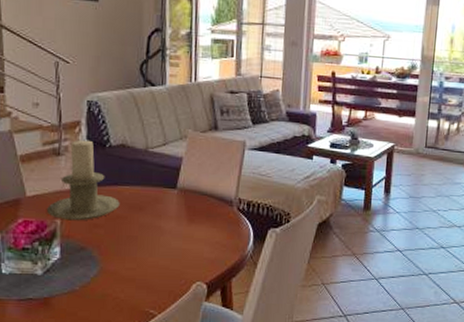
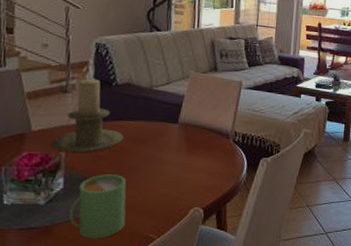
mug: none [67,244,125,313] -> present [69,174,126,239]

